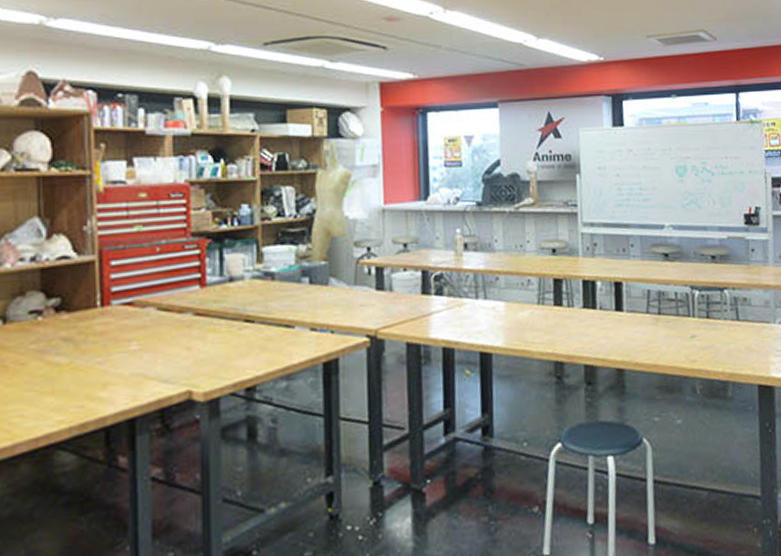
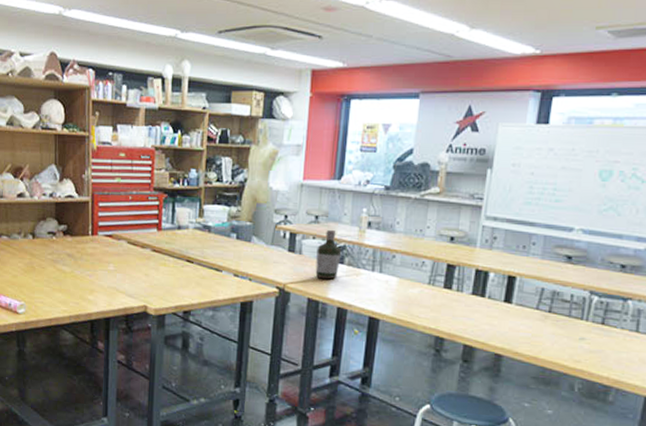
bottle: none [410,258,439,317] -> present [315,230,342,280]

